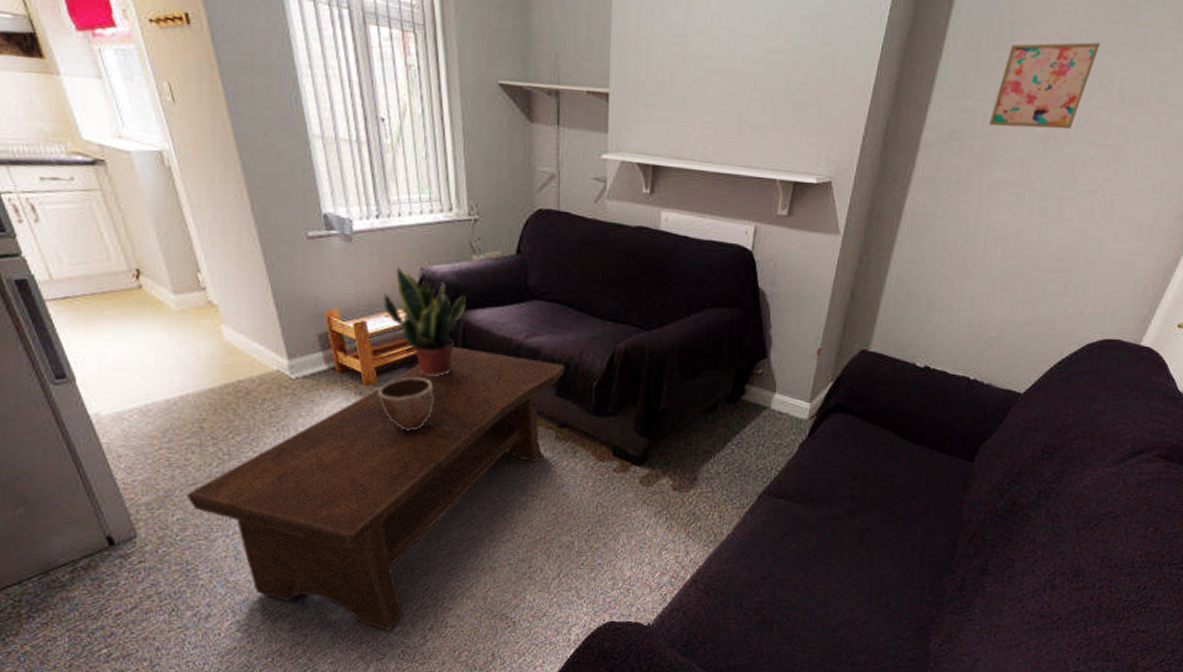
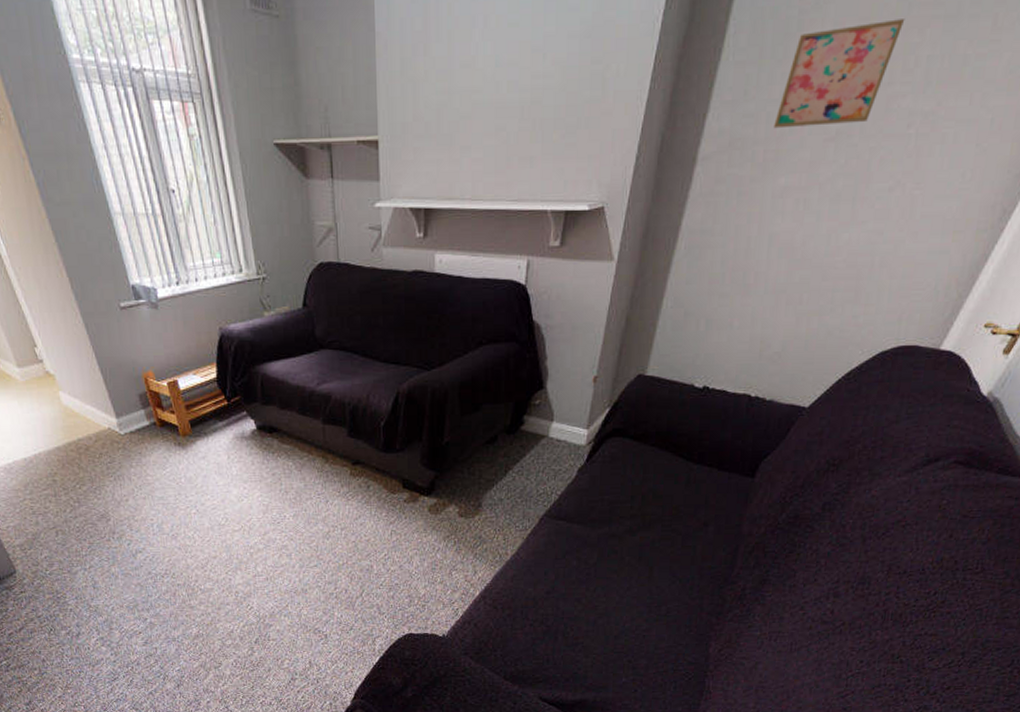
coffee table: present [187,346,566,631] -> none [50,397,355,644]
decorative bowl: present [379,377,434,431] -> none [194,426,242,475]
potted plant: present [384,266,466,376] -> none [190,327,262,425]

